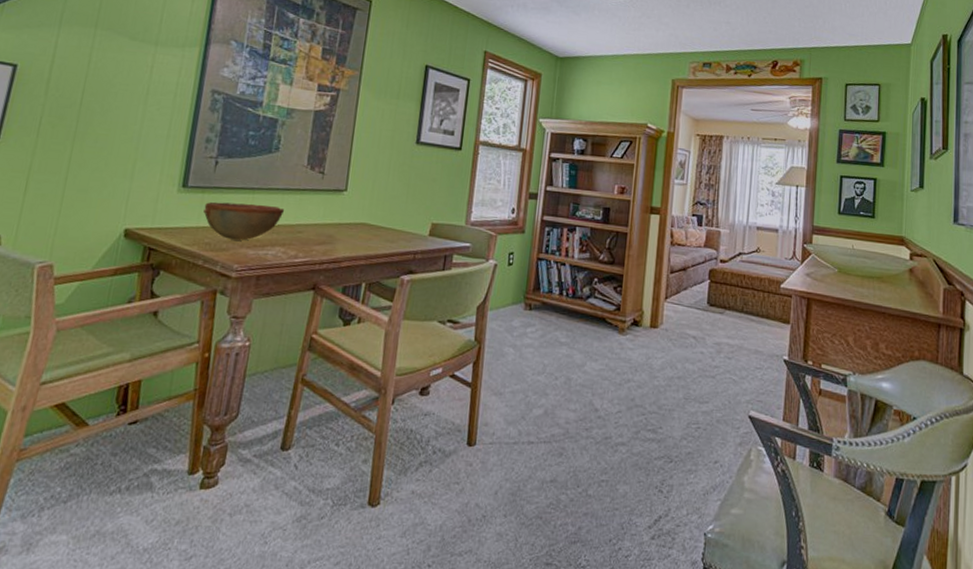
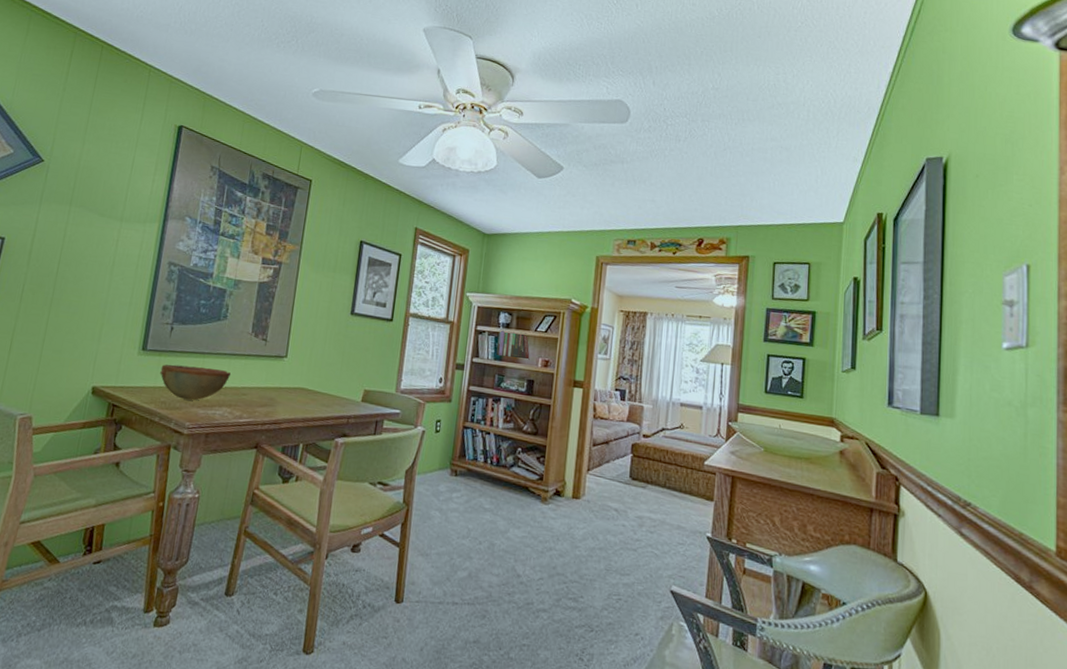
books: none [571,158,606,187] -> present [496,331,530,360]

